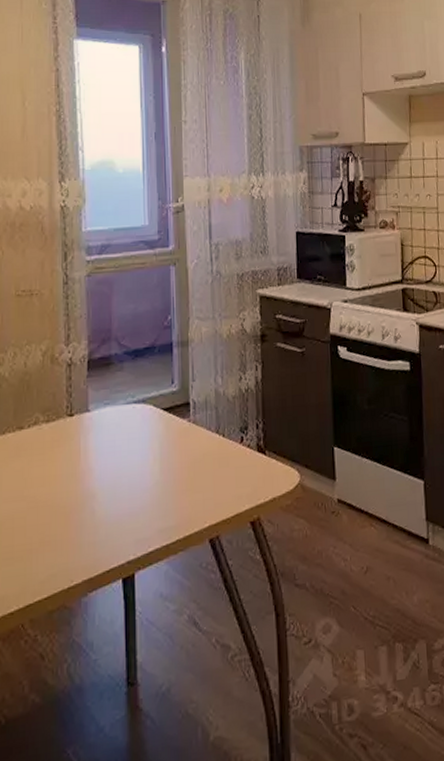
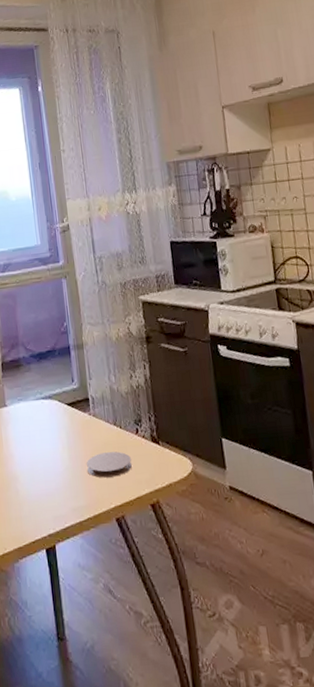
coaster: none [181,463,233,494] -> present [86,451,132,478]

